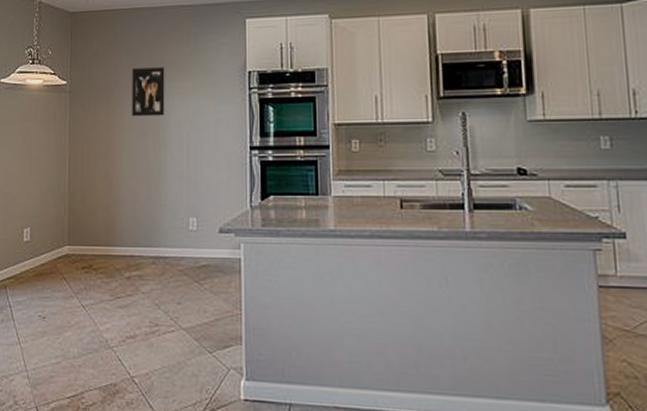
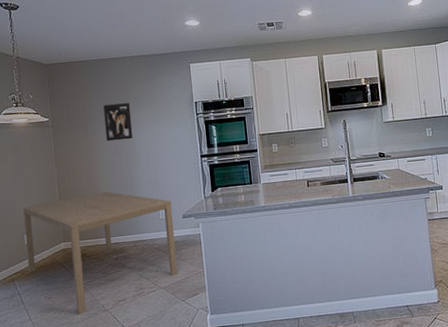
dining table: none [23,183,207,347] -> present [22,191,178,314]

